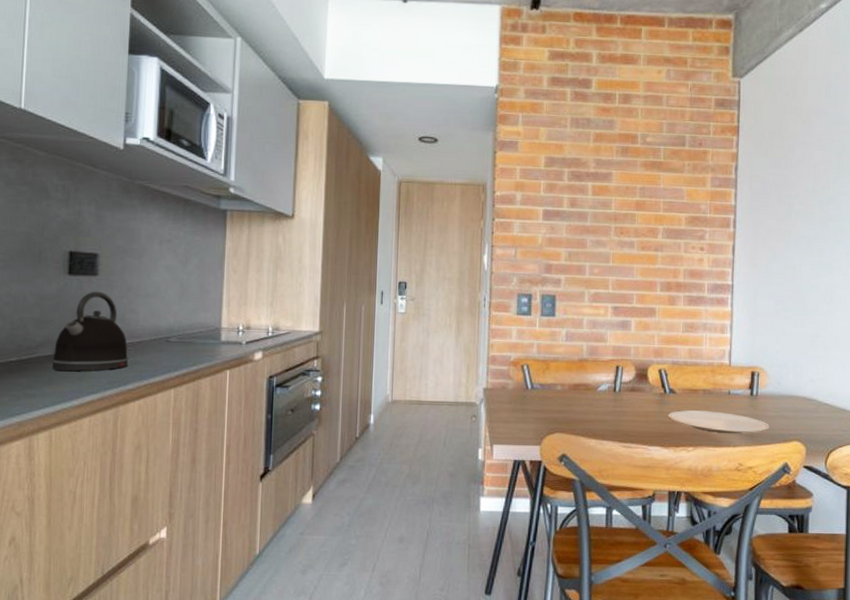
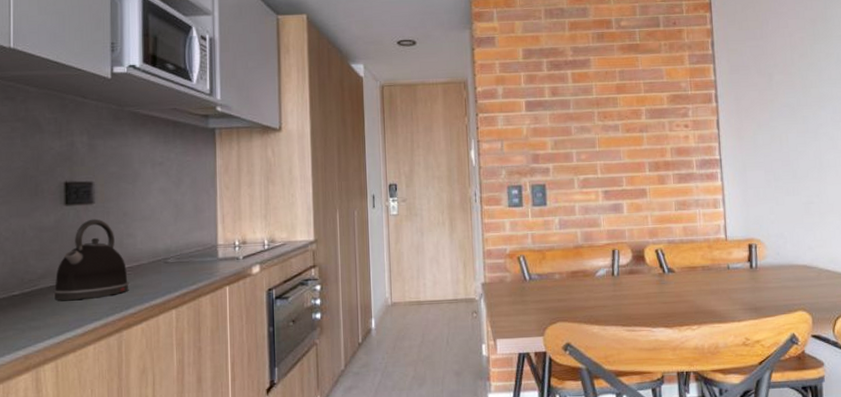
plate: present [668,410,770,434] -> none [669,287,773,309]

